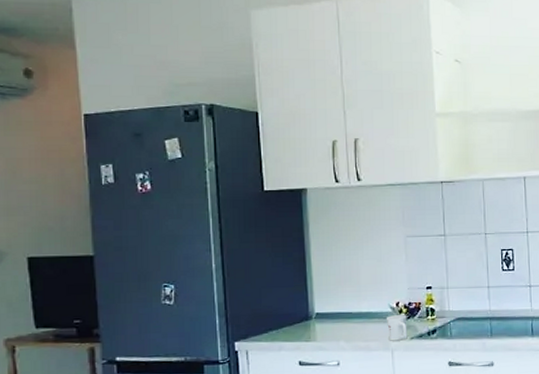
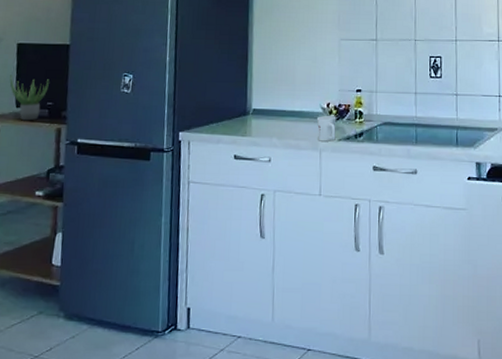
potted plant: none [23,292,73,342] -> present [9,75,49,121]

